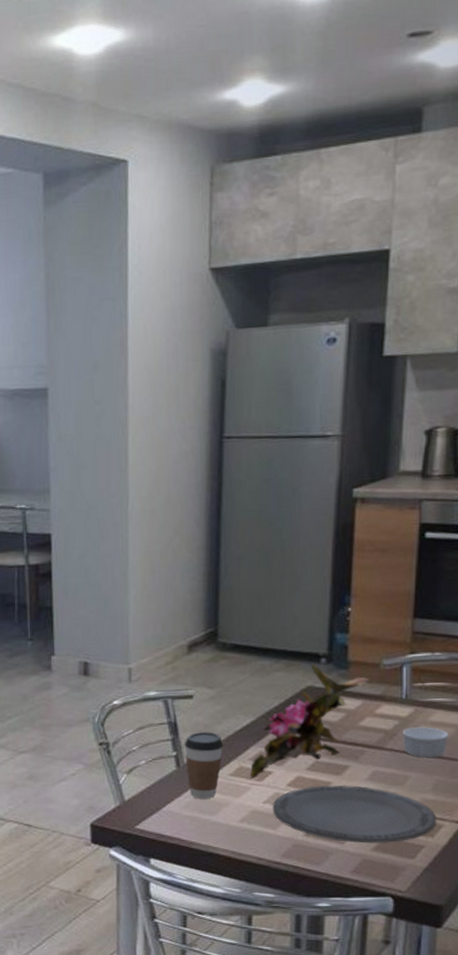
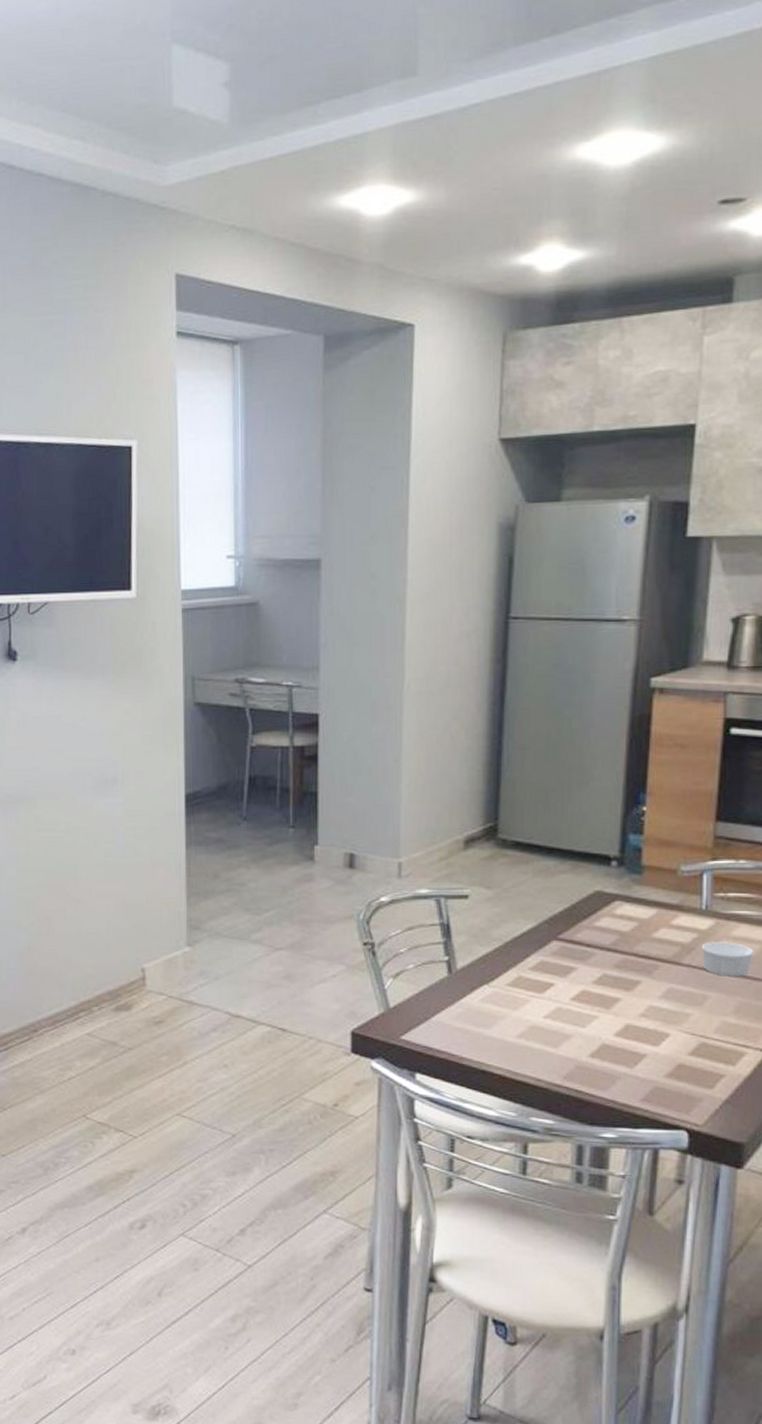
coffee cup: present [184,732,224,799] -> none [457,936,501,1010]
flower: present [249,664,373,779] -> none [529,867,669,990]
plate: present [273,785,436,844] -> none [554,1001,738,1070]

